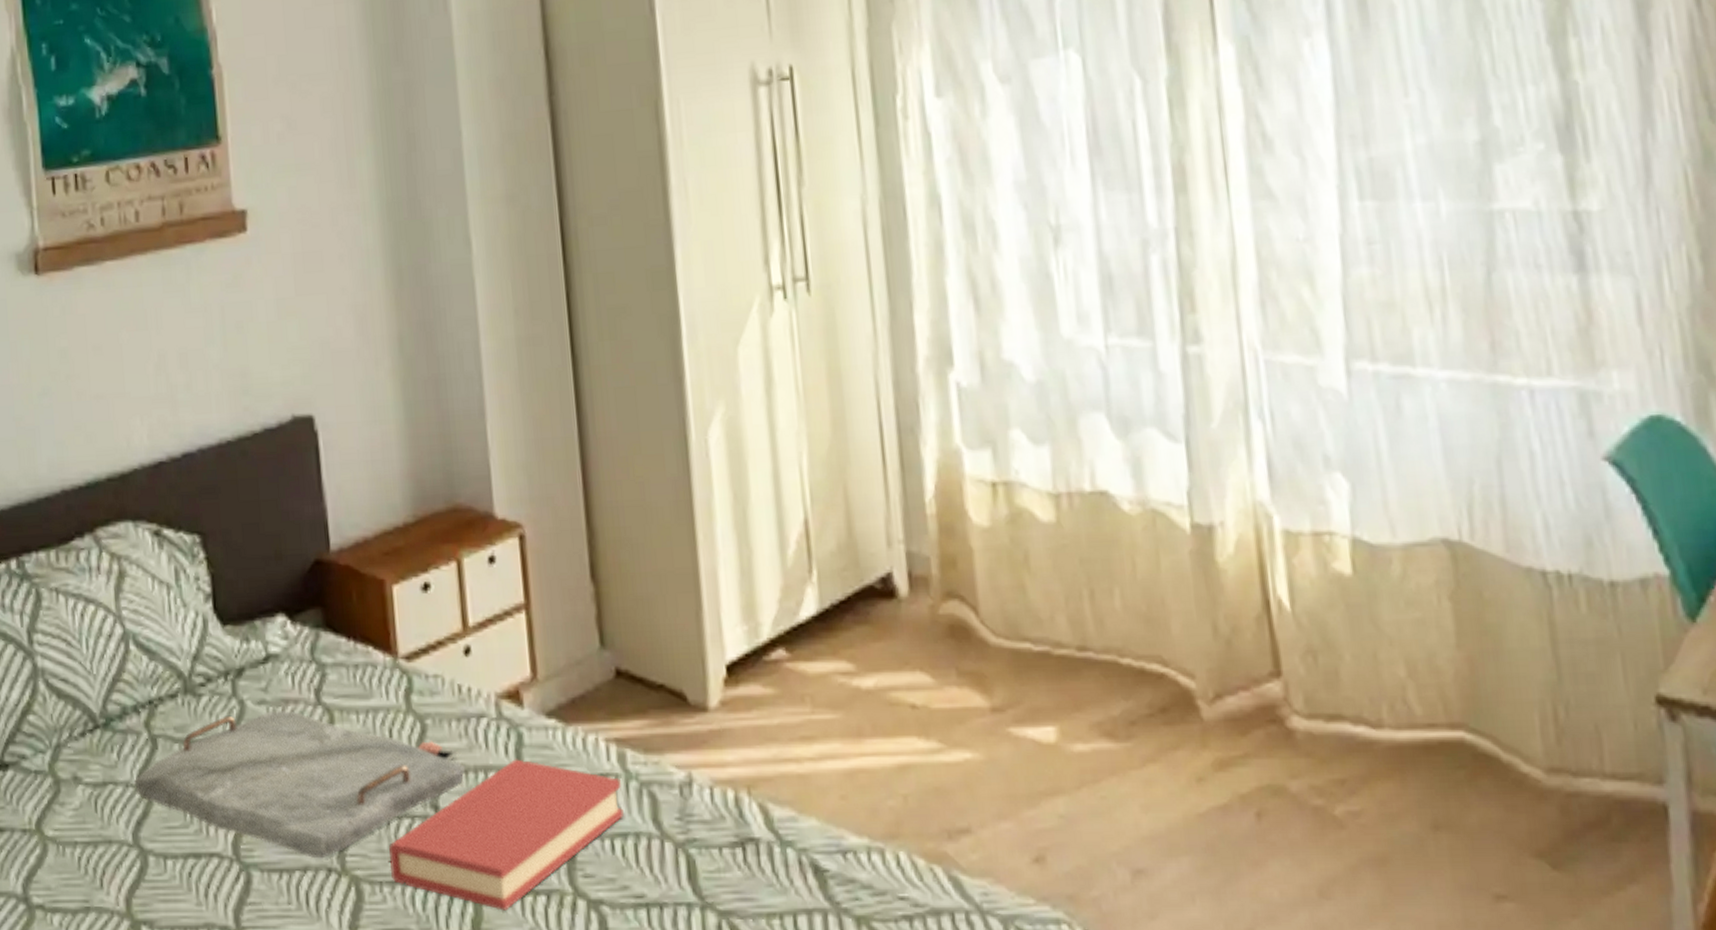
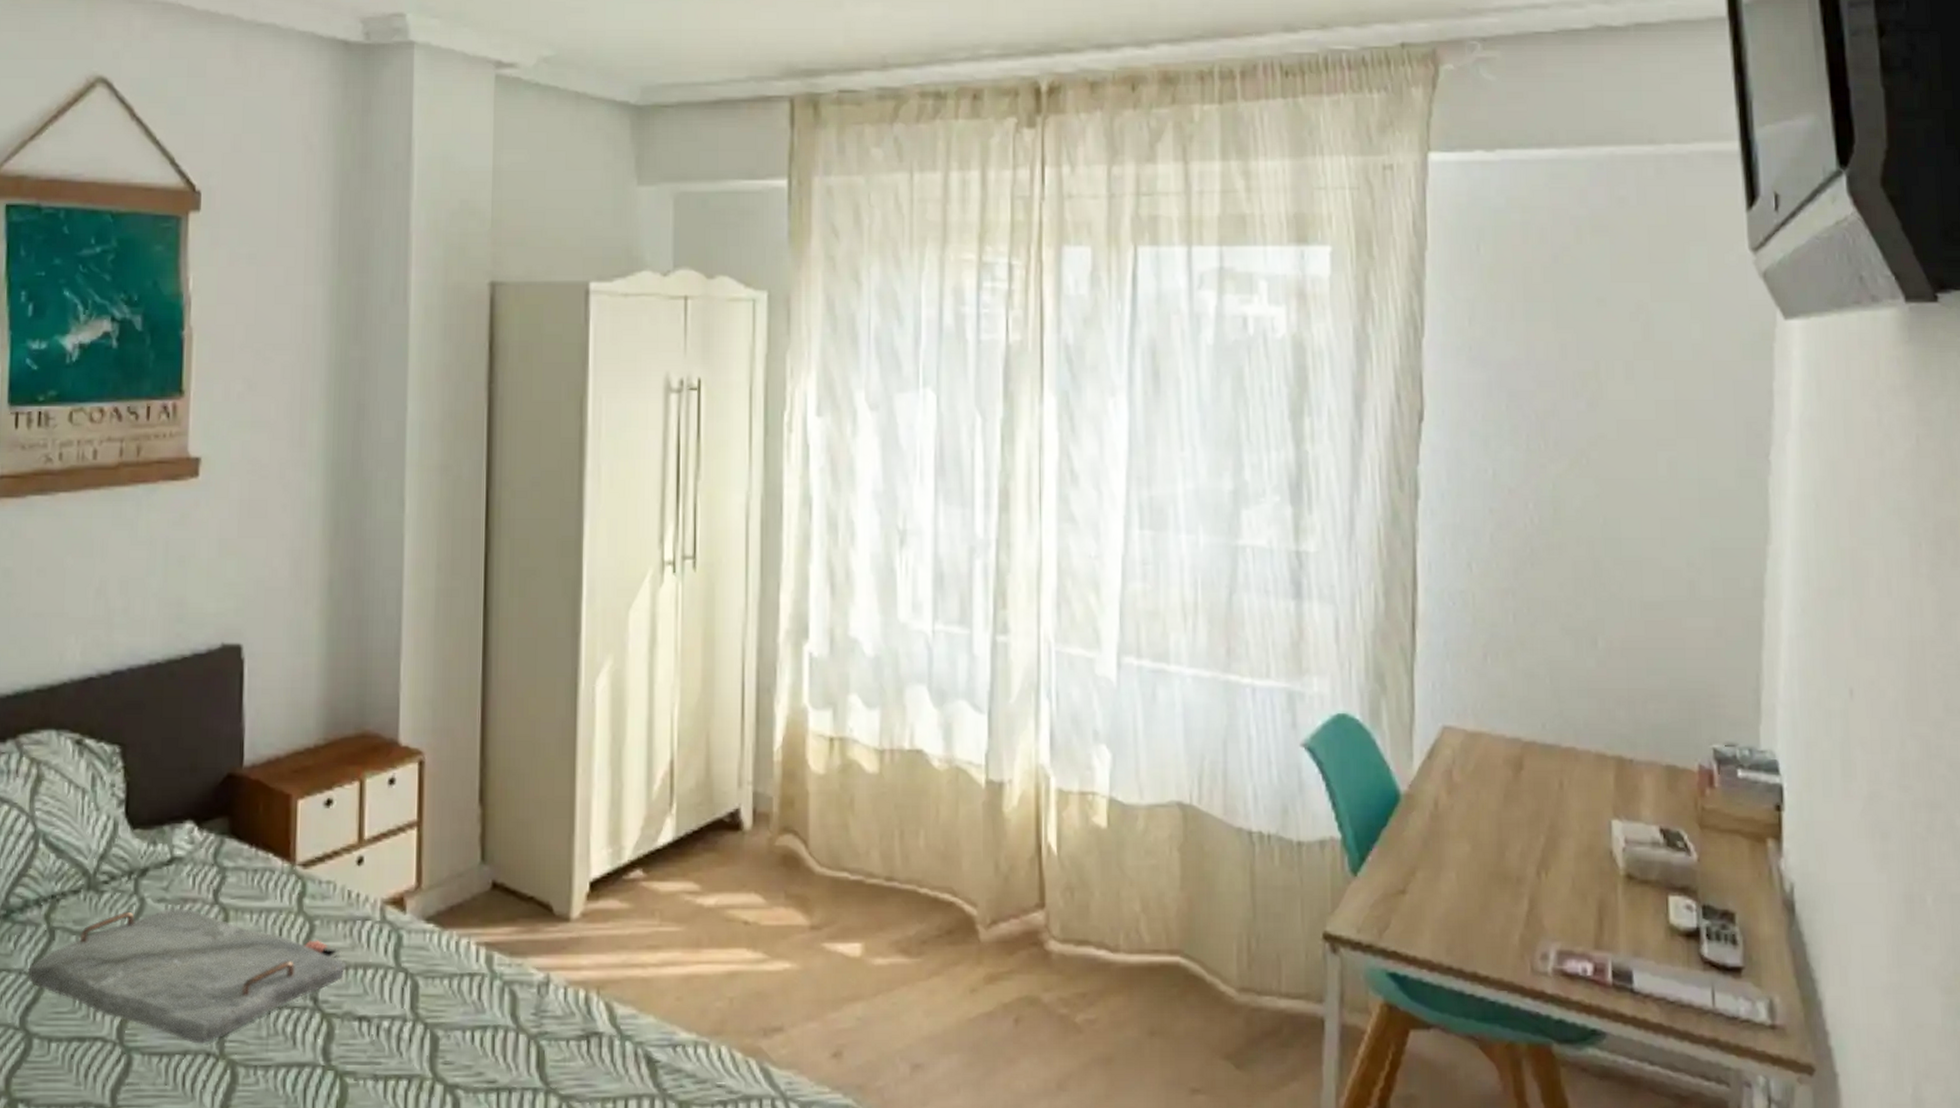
hardback book: present [389,759,624,911] -> none [265,958,486,1093]

